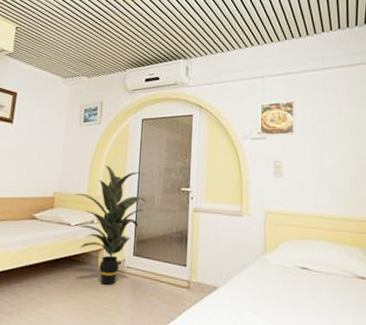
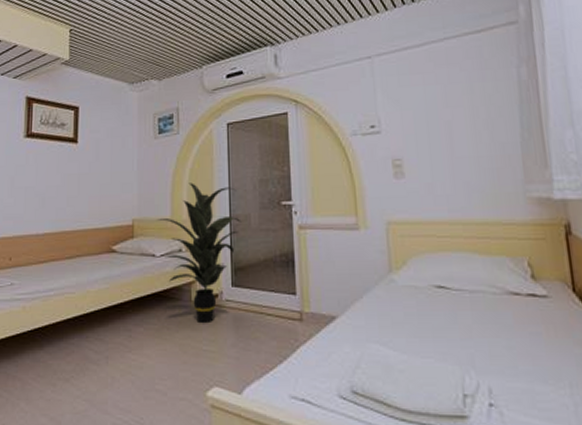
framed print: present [260,100,296,136] -> none [369,82,417,130]

